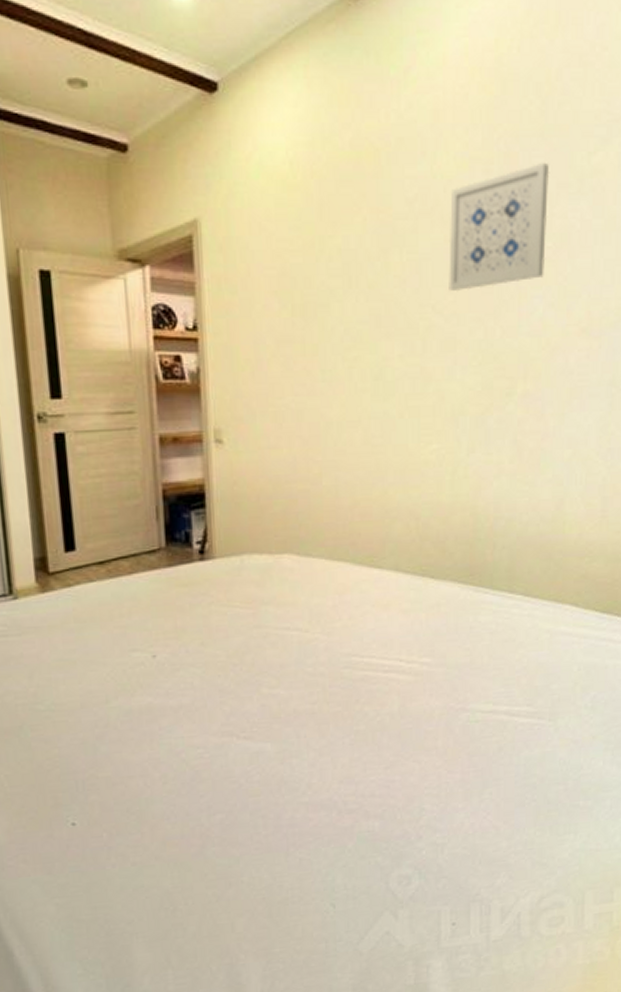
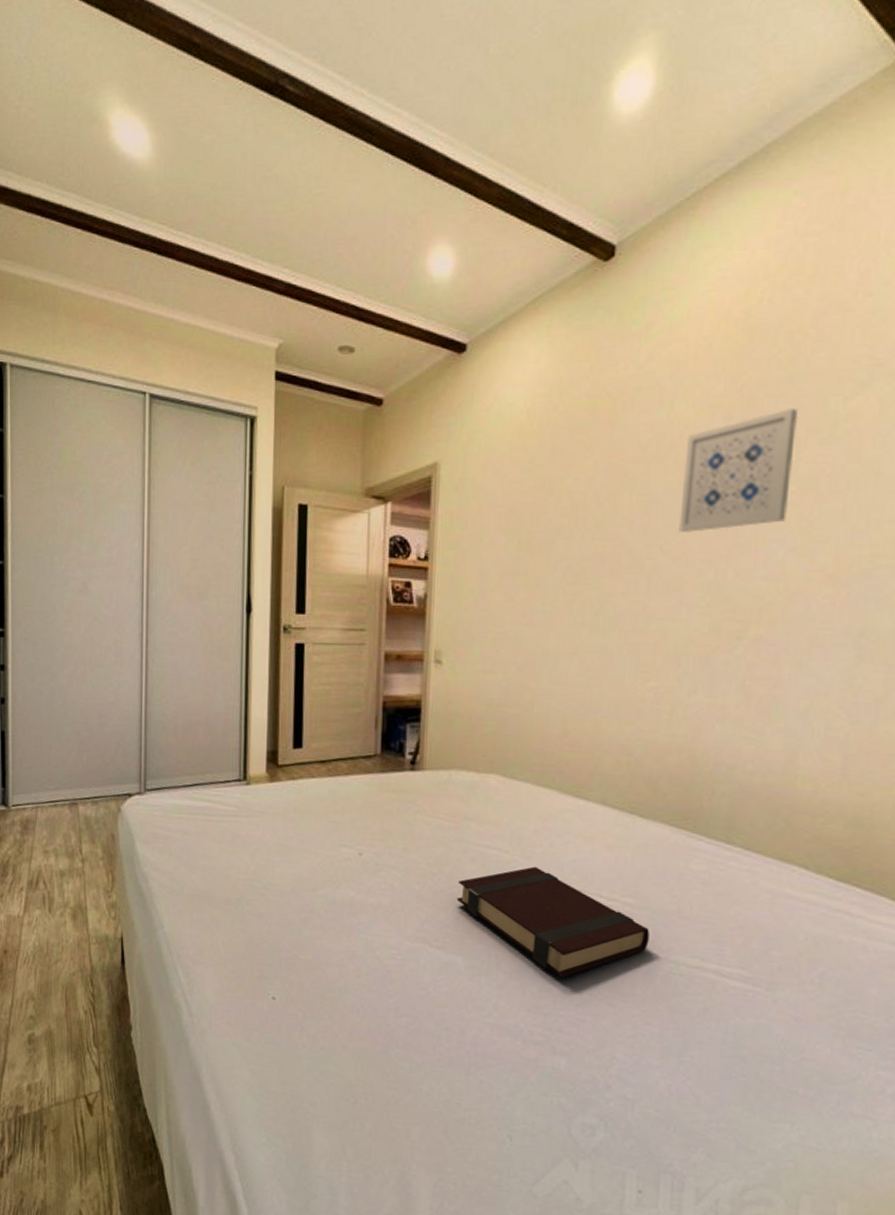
book: none [260,641,447,745] -> present [456,866,650,978]

